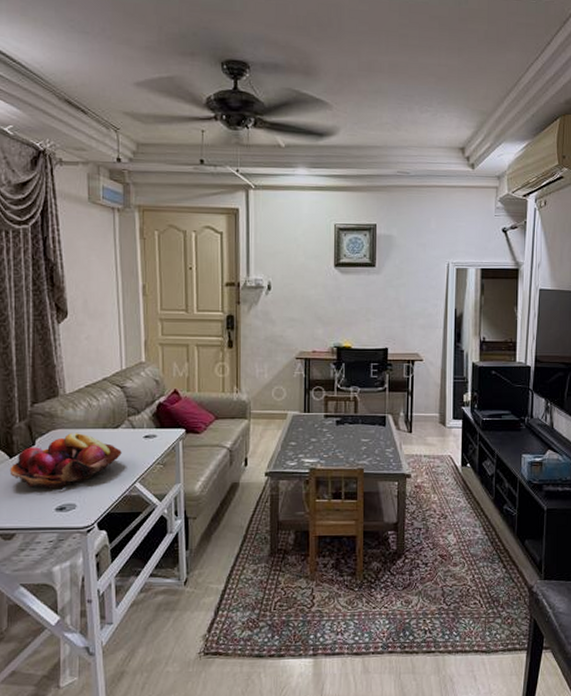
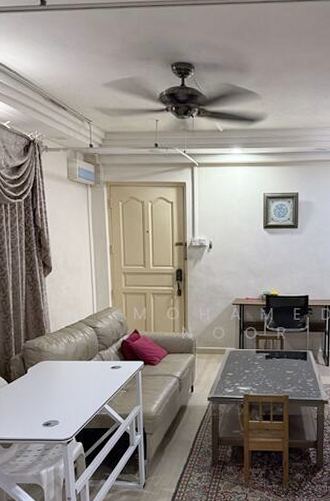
fruit basket: present [9,433,122,489] -> none [8,364,94,408]

